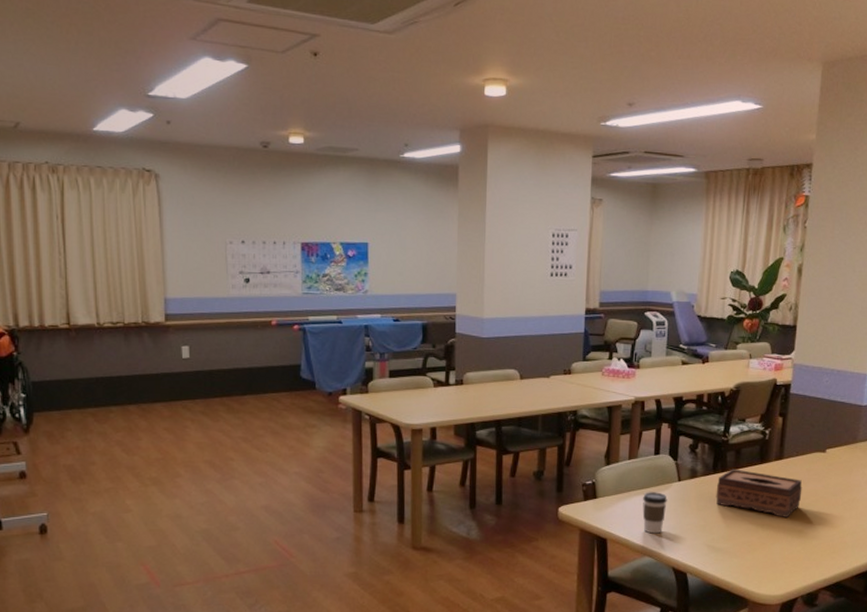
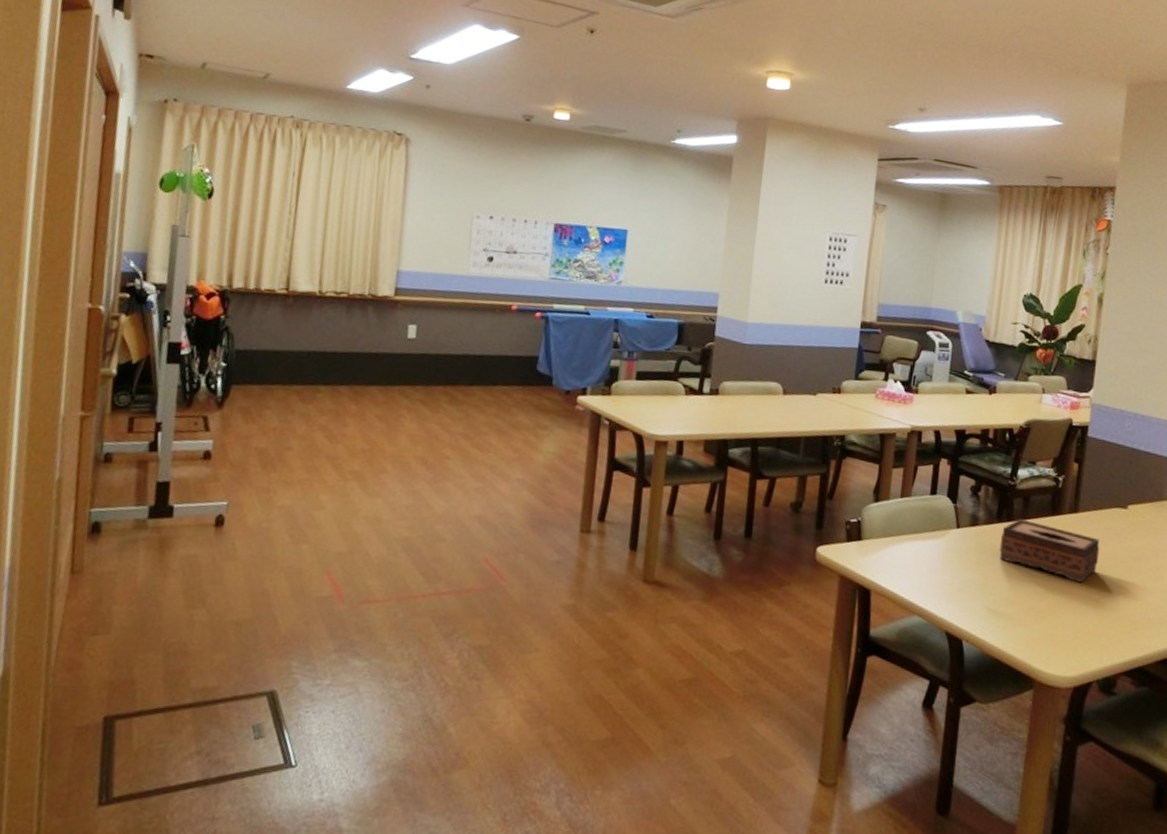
coffee cup: present [642,492,667,534] -> none [913,537,943,589]

